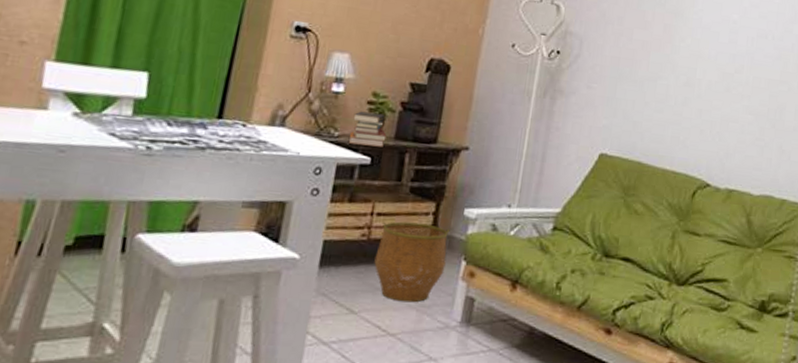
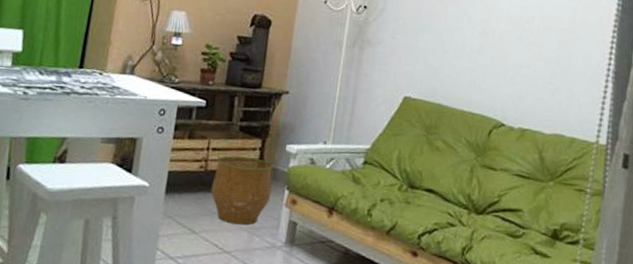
books: present [348,111,387,147] -> none [186,61,219,92]

